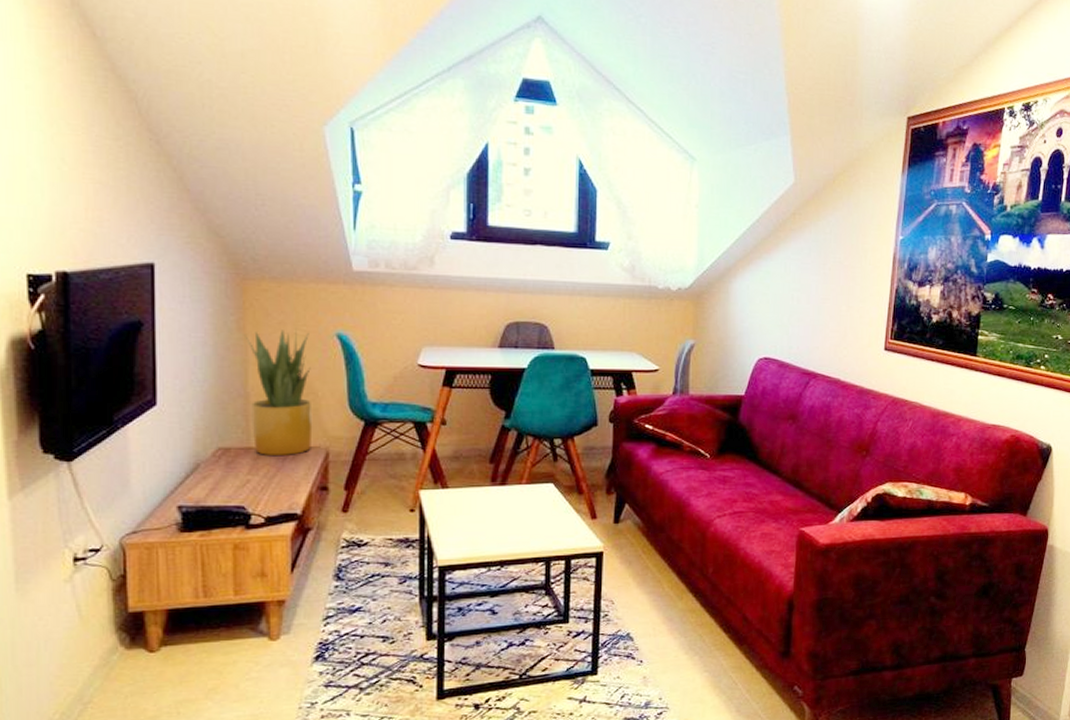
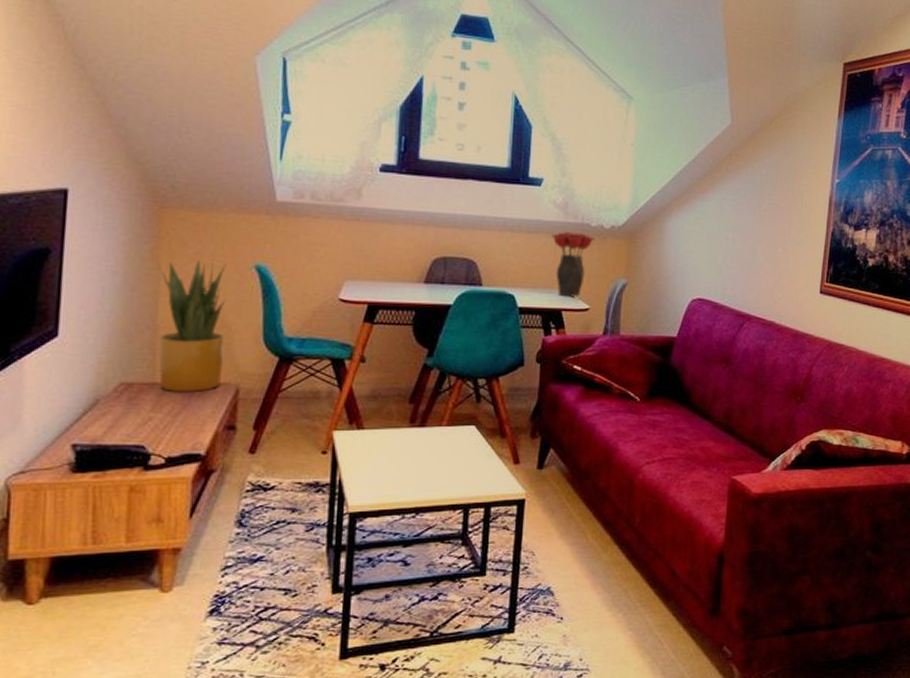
bouquet: none [619,295,662,359] -> present [550,232,595,297]

